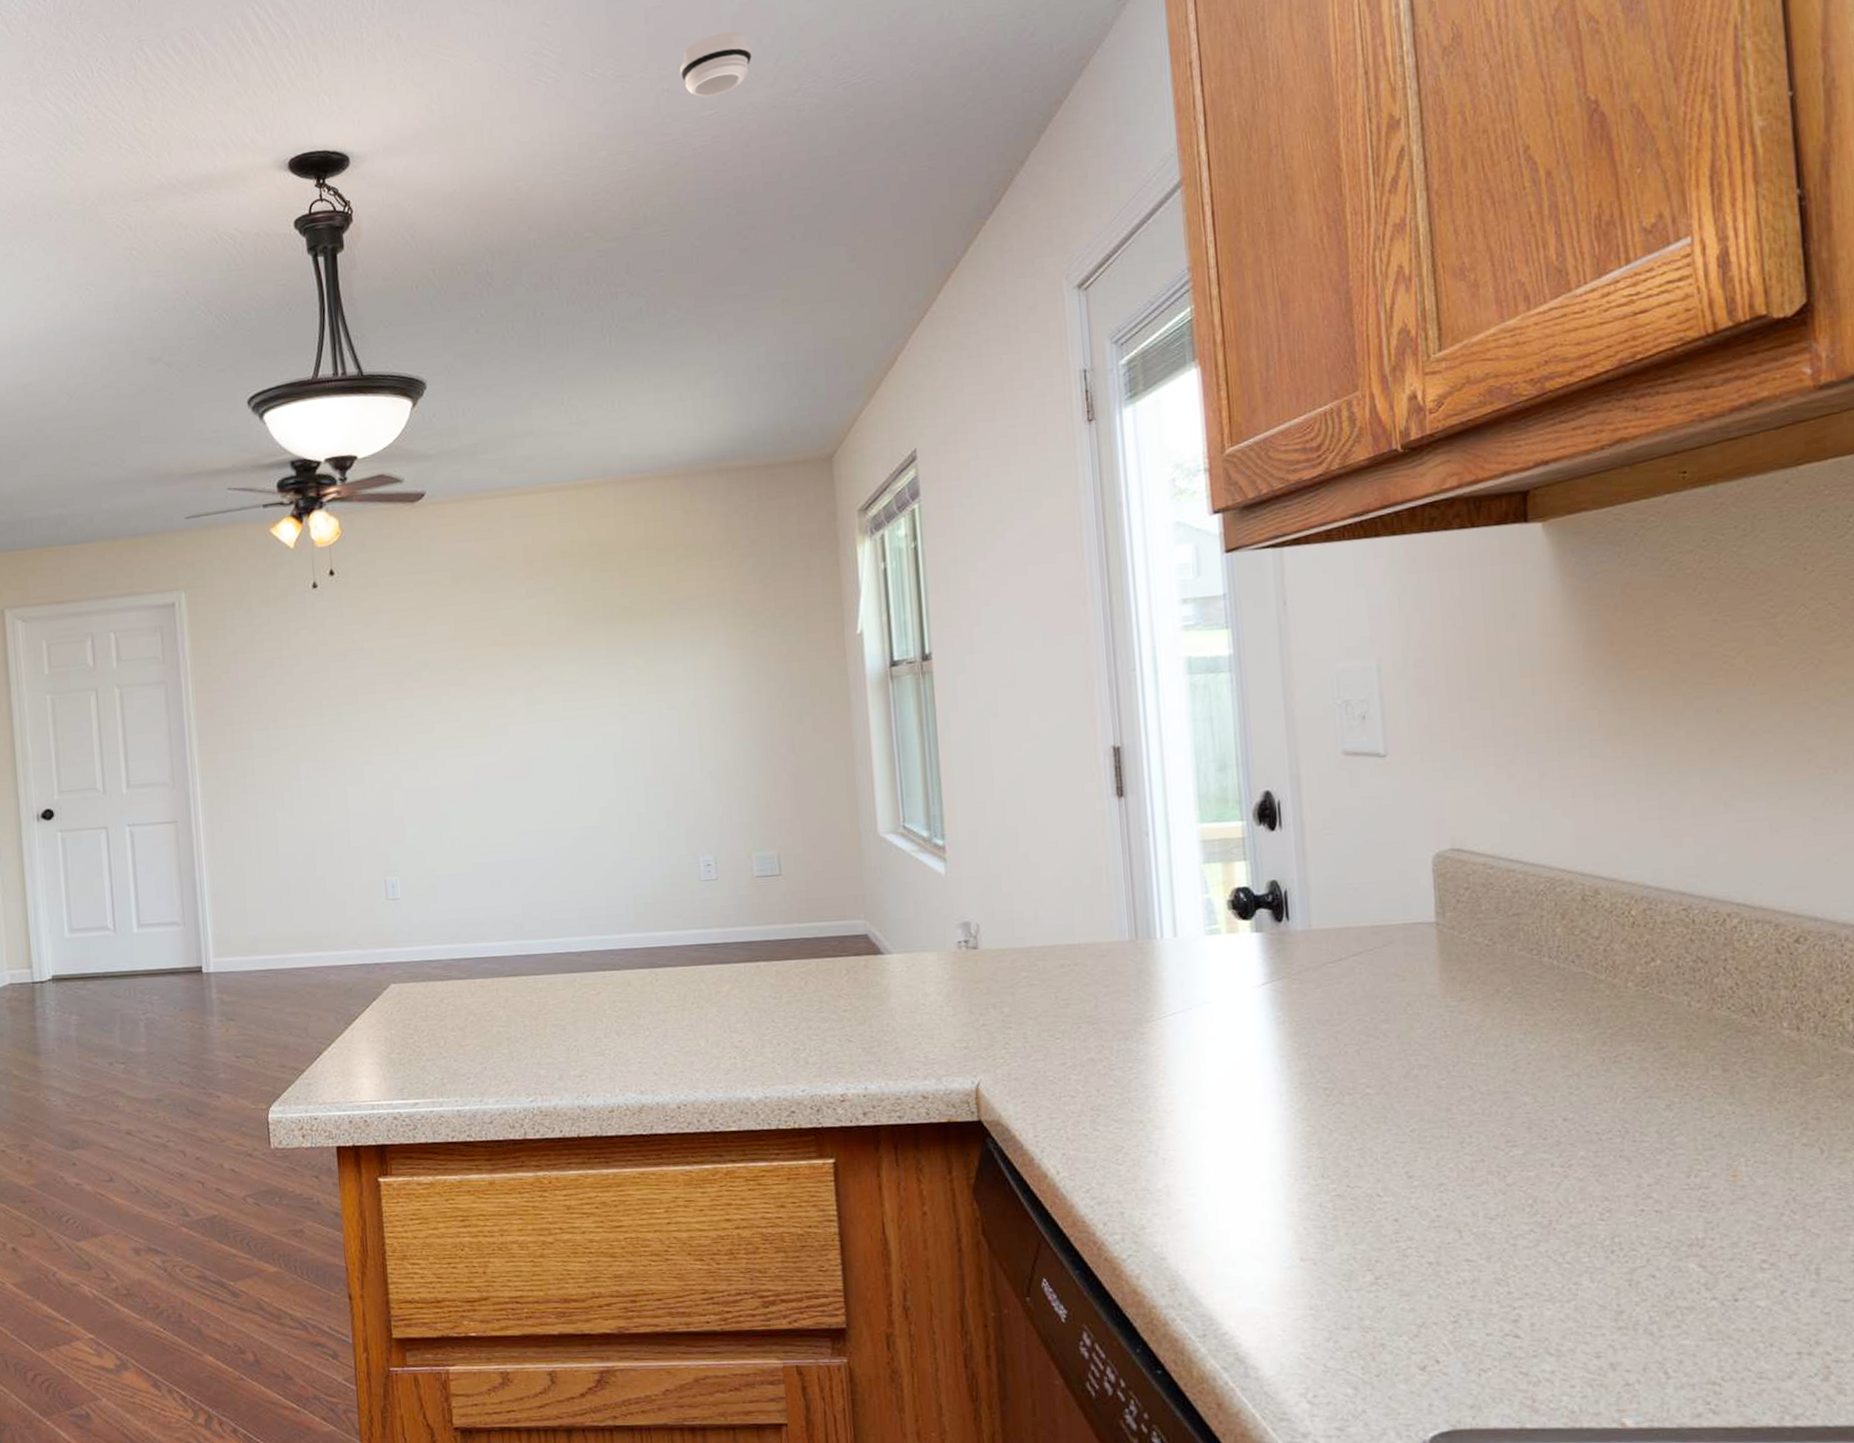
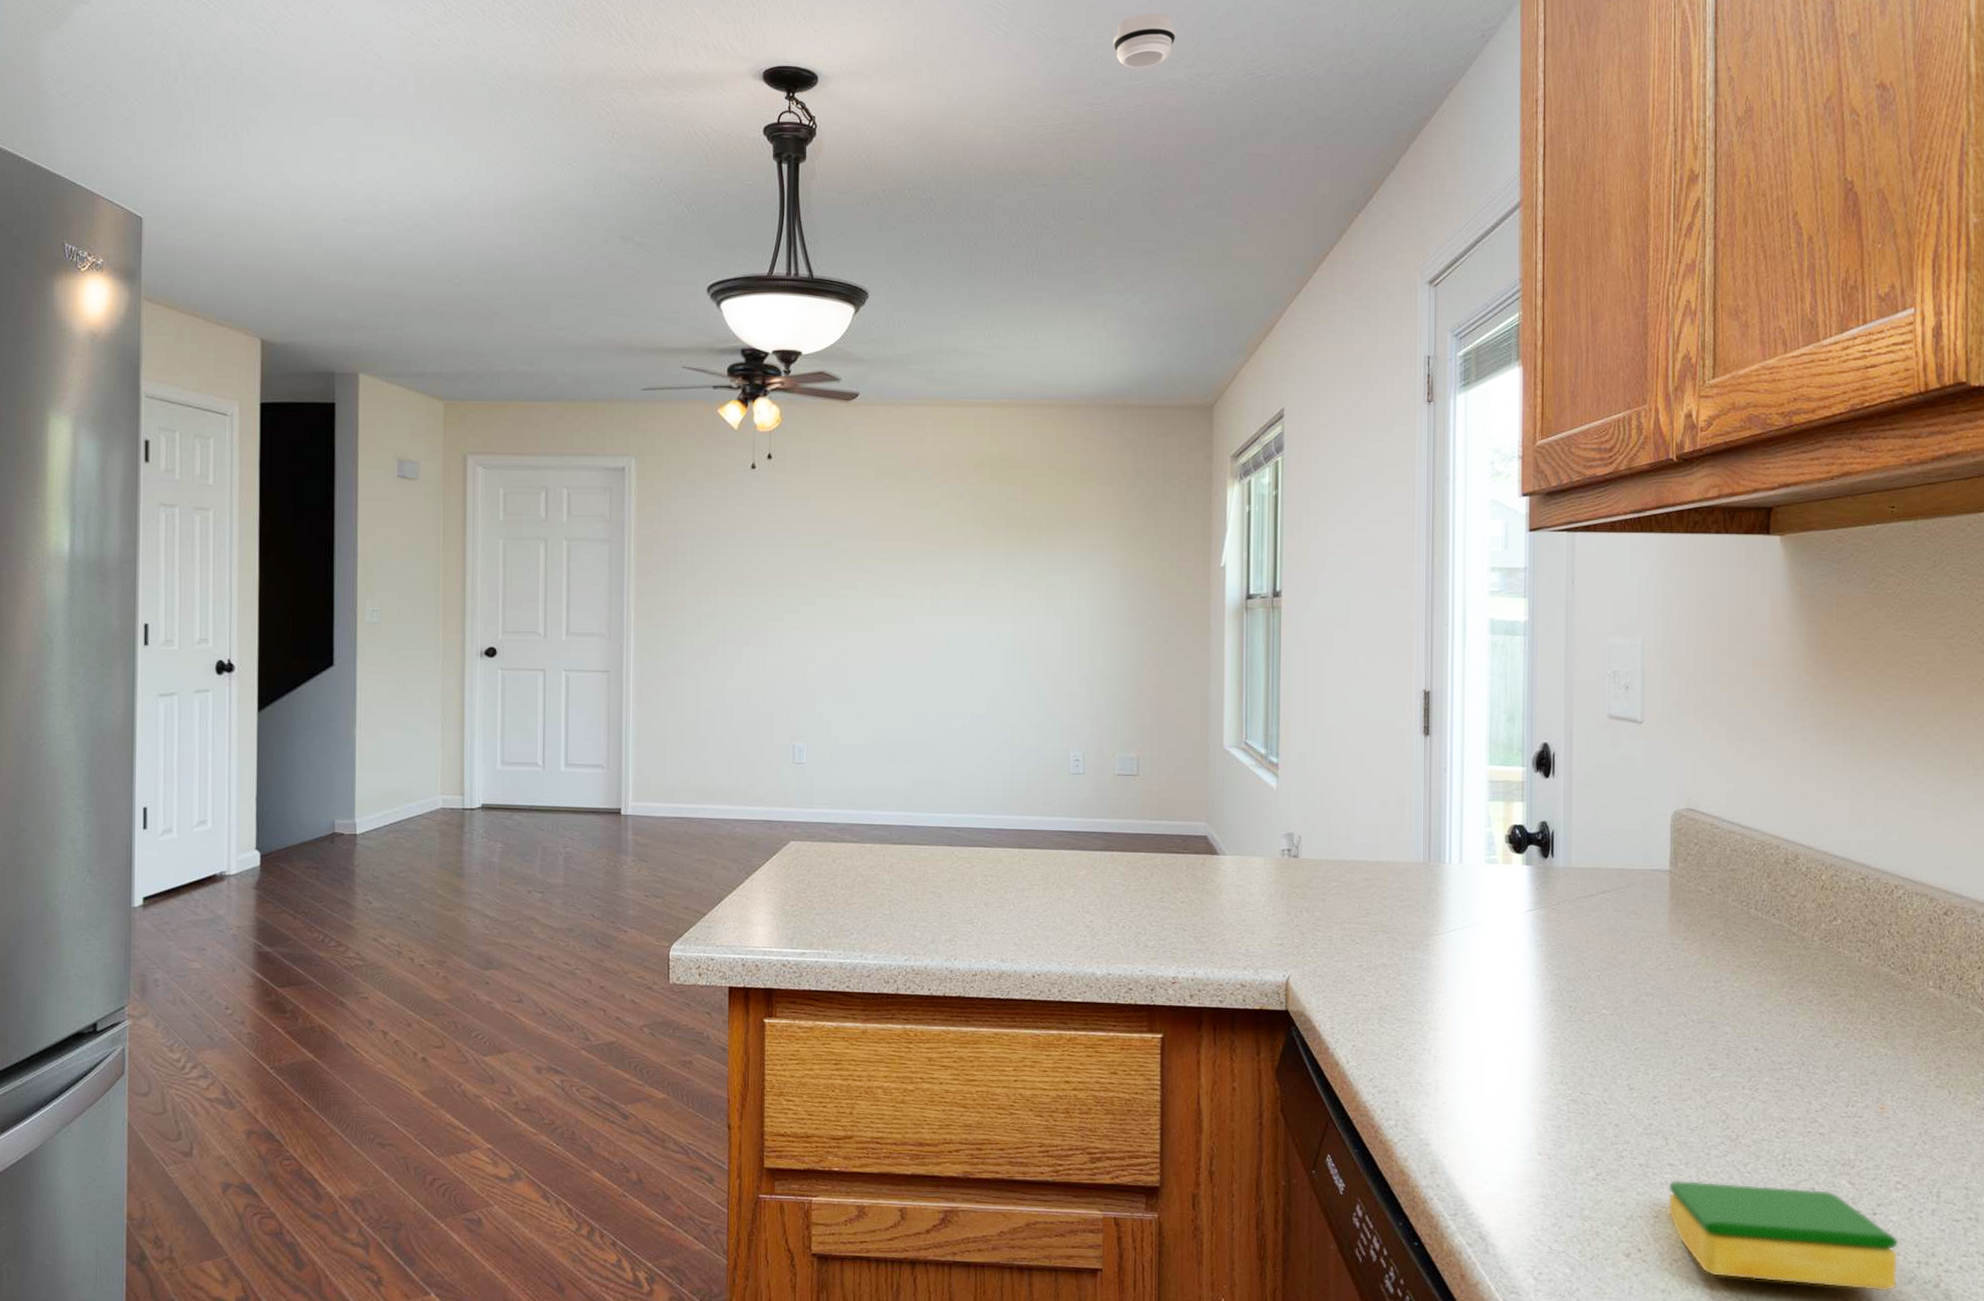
dish sponge: none [1466,1276,1773,1391] -> present [1667,1180,1898,1292]

